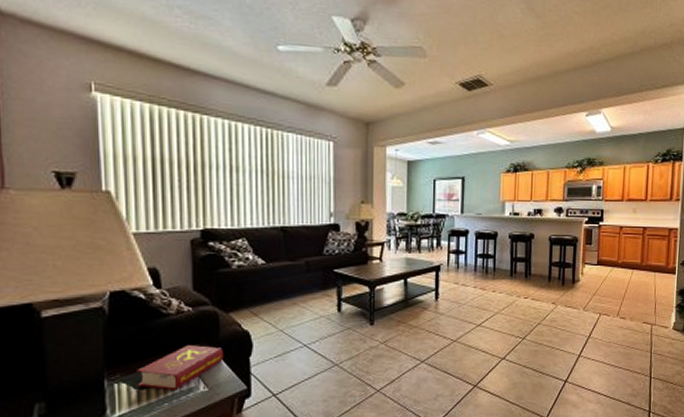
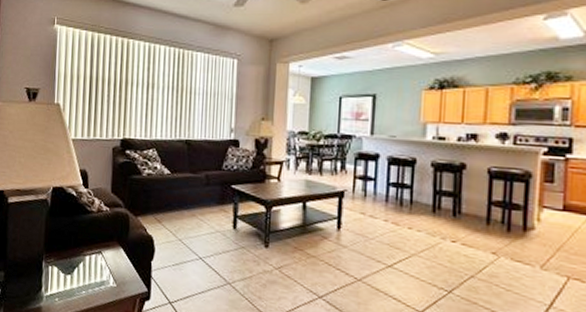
book: present [137,345,223,391] -> none [64,241,131,281]

